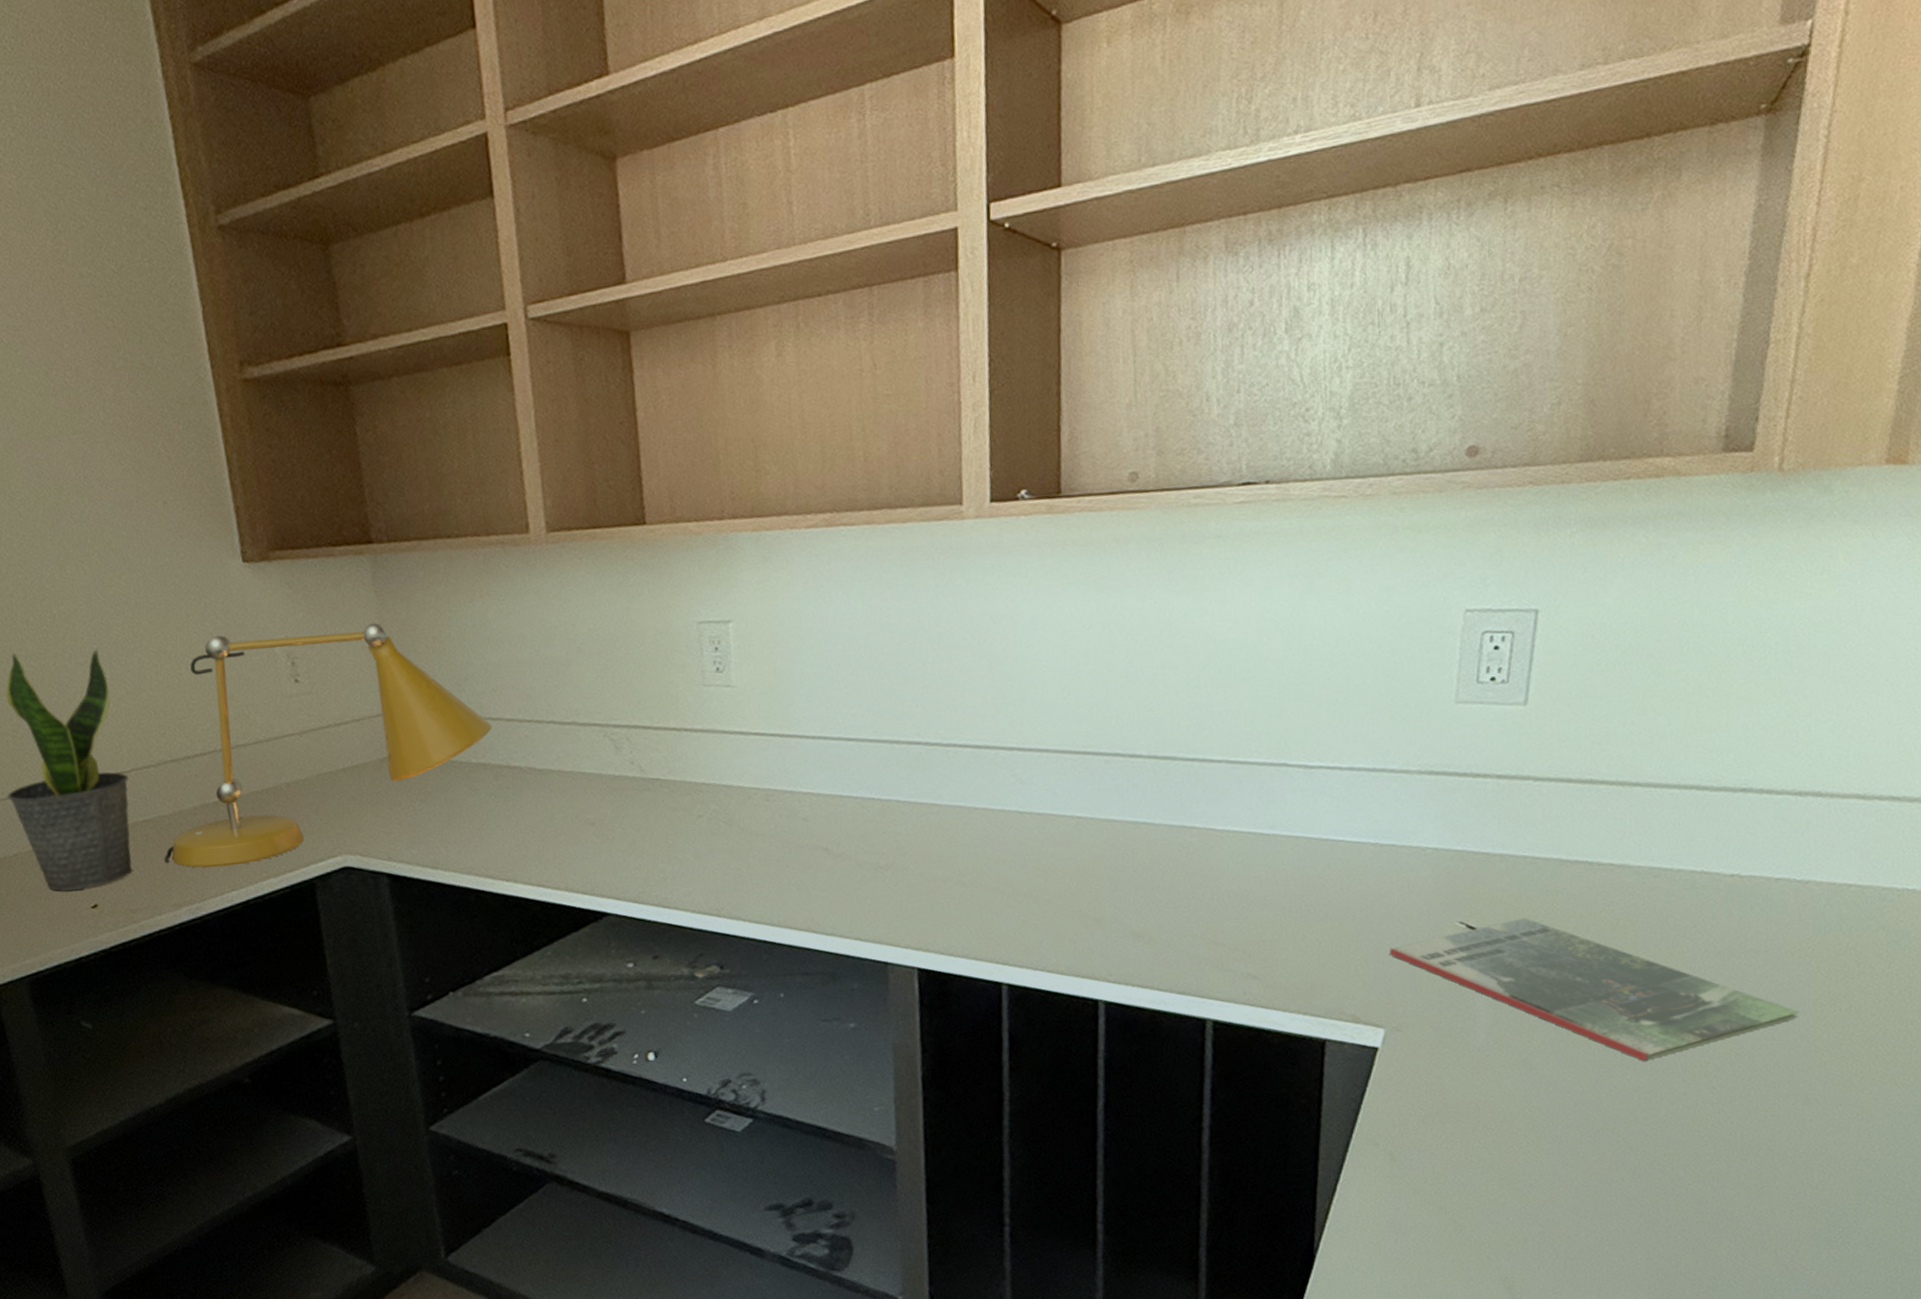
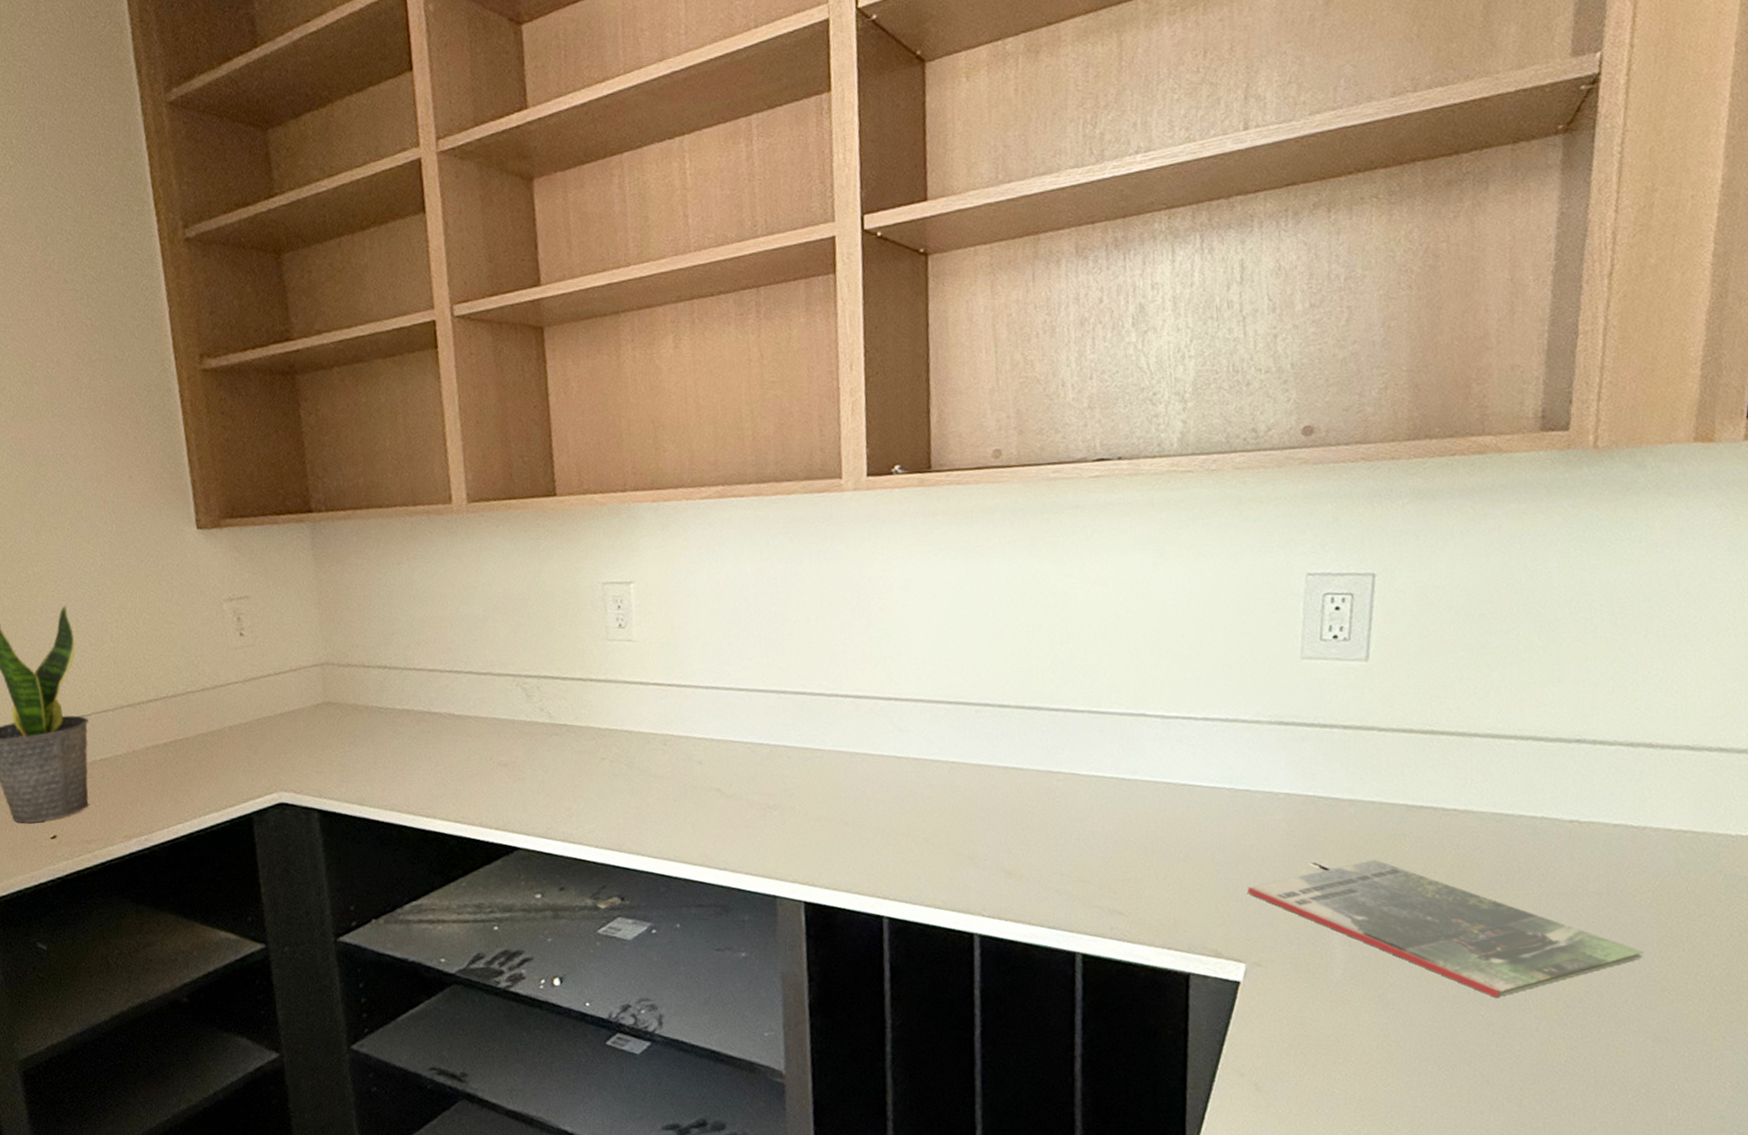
table lamp: present [164,623,493,868] -> none [117,583,416,803]

